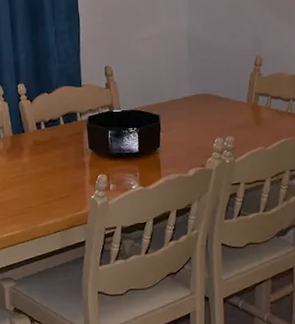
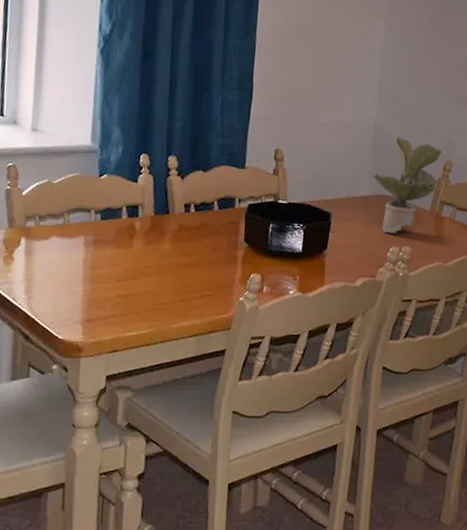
potted plant: none [191,40,252,127] -> present [372,135,442,234]

